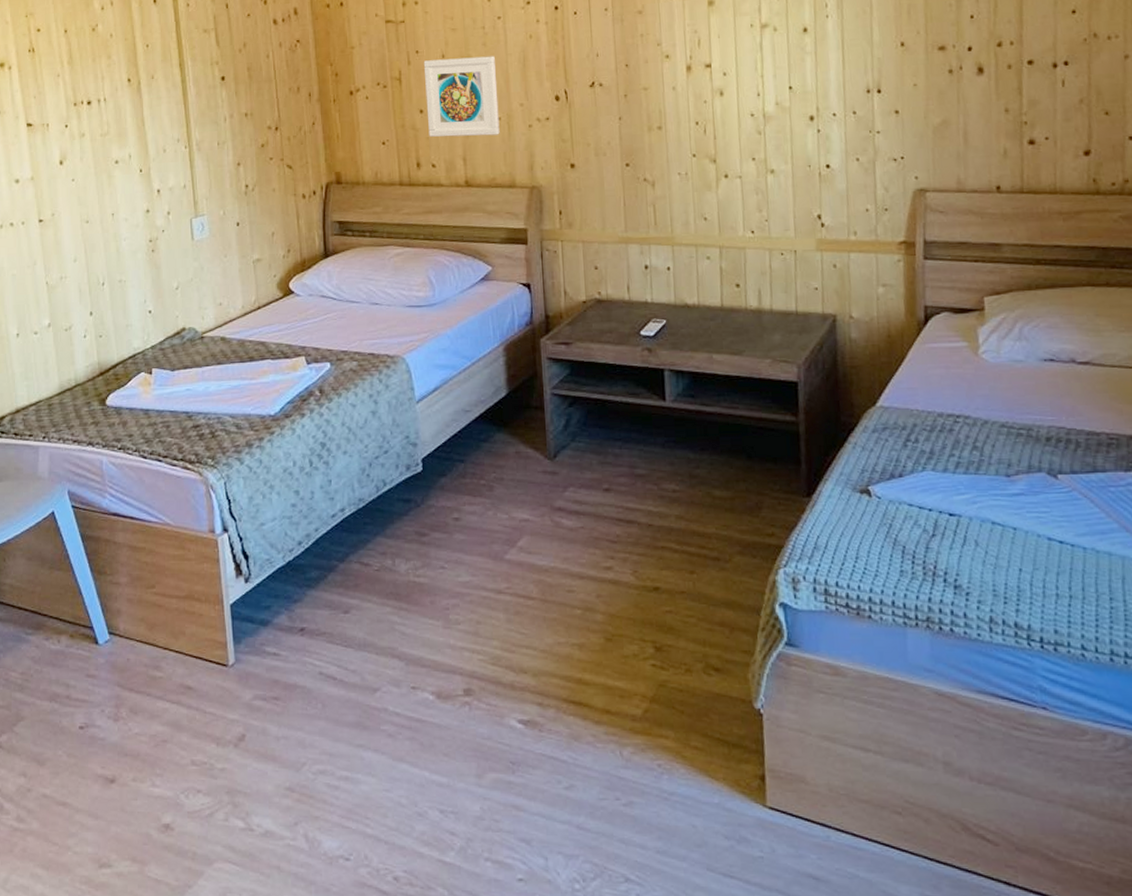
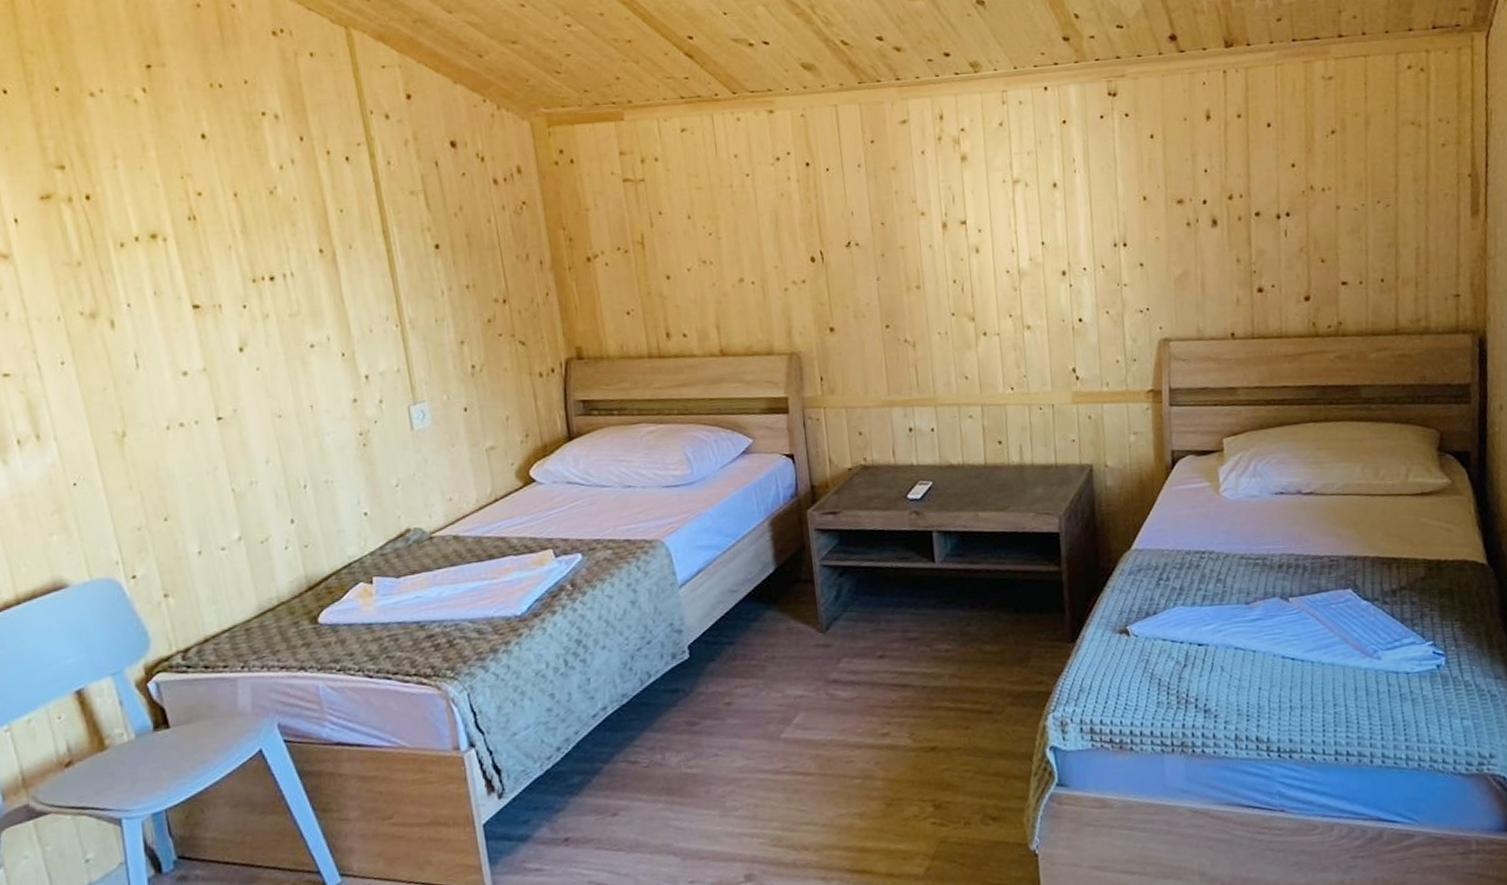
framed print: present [423,56,500,137] -> none [667,216,754,305]

